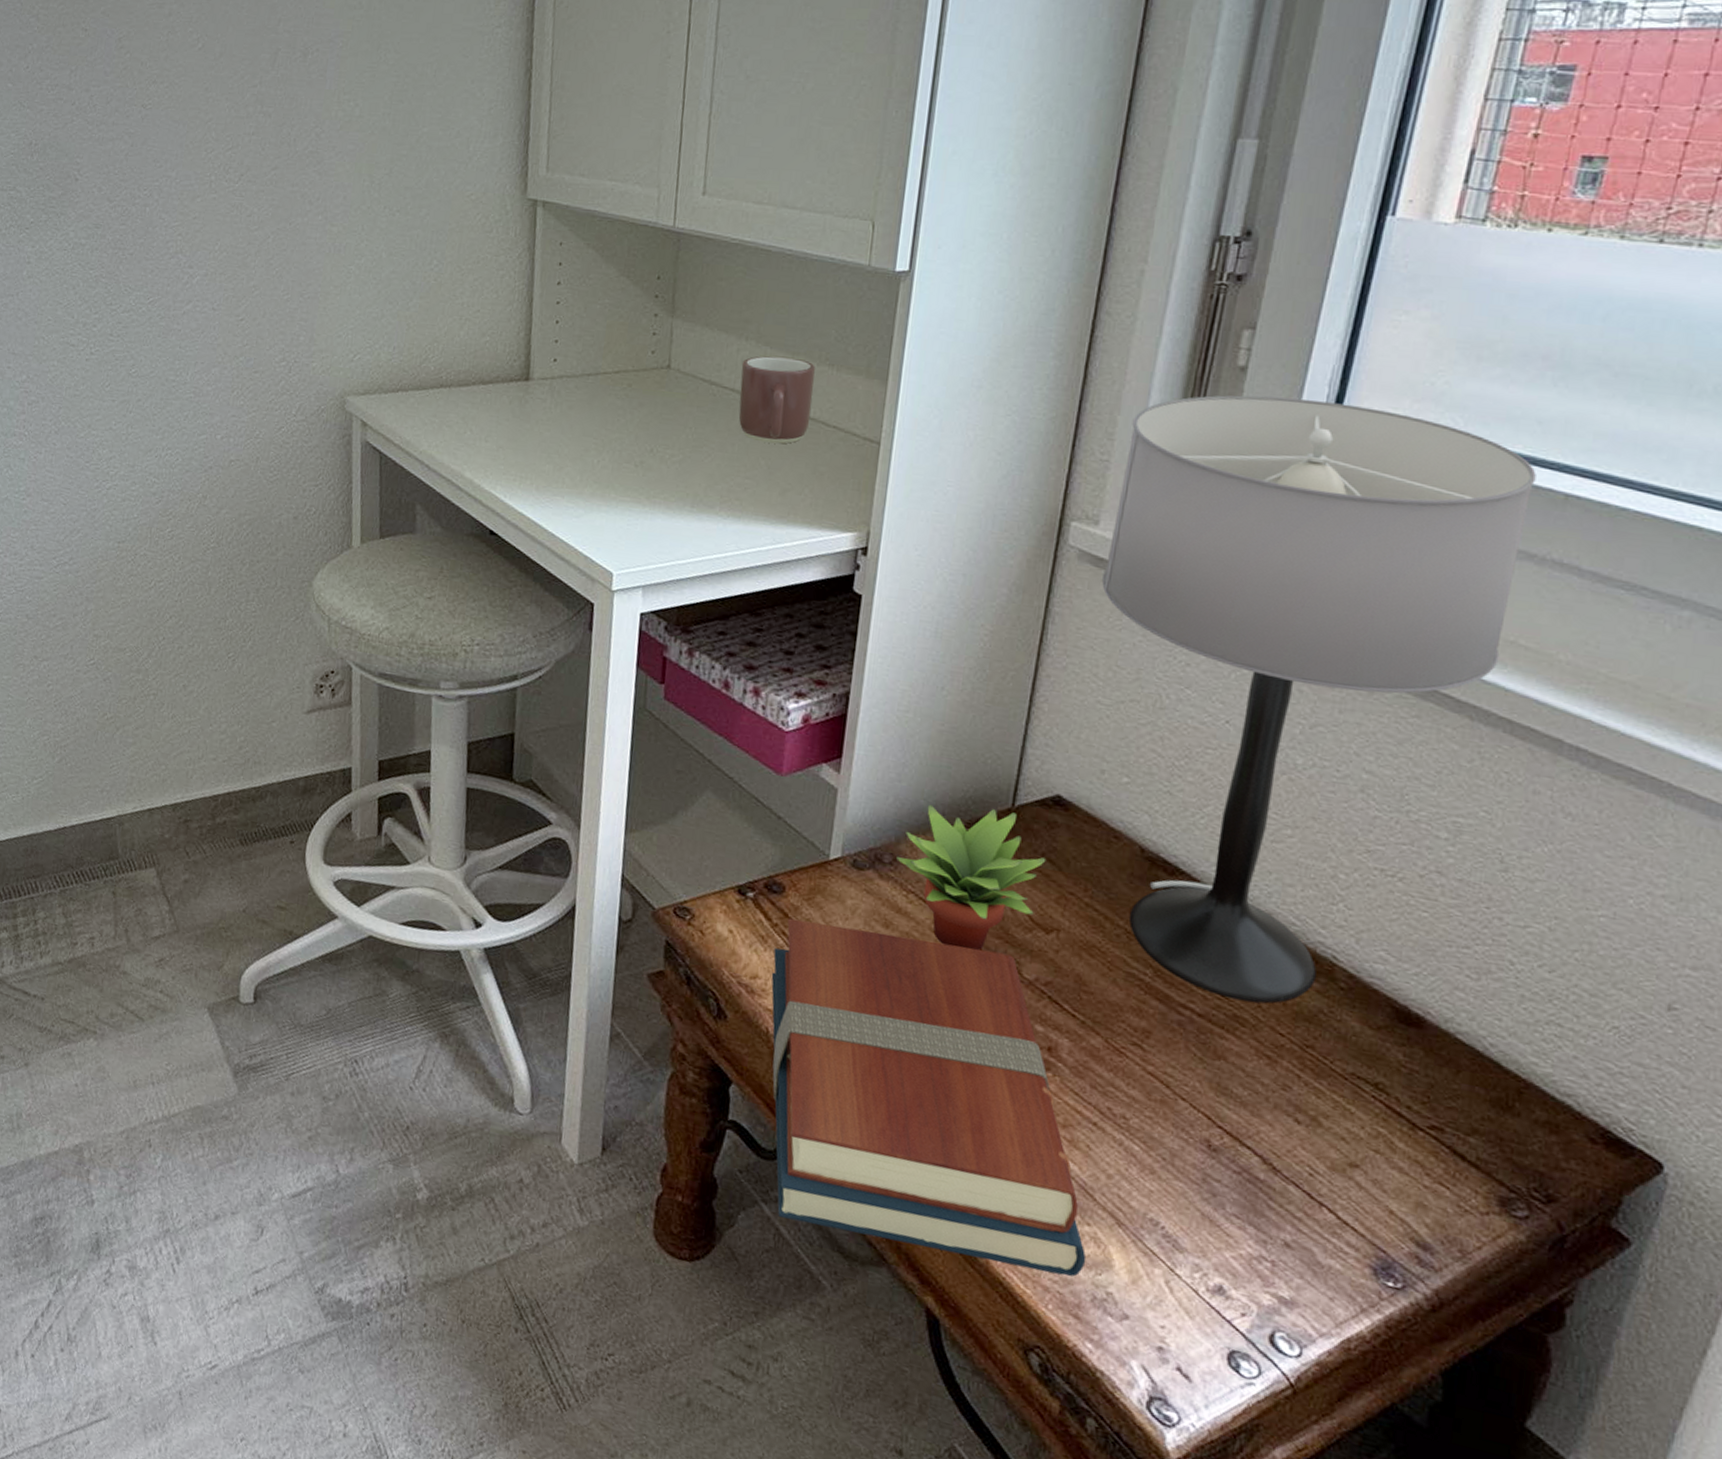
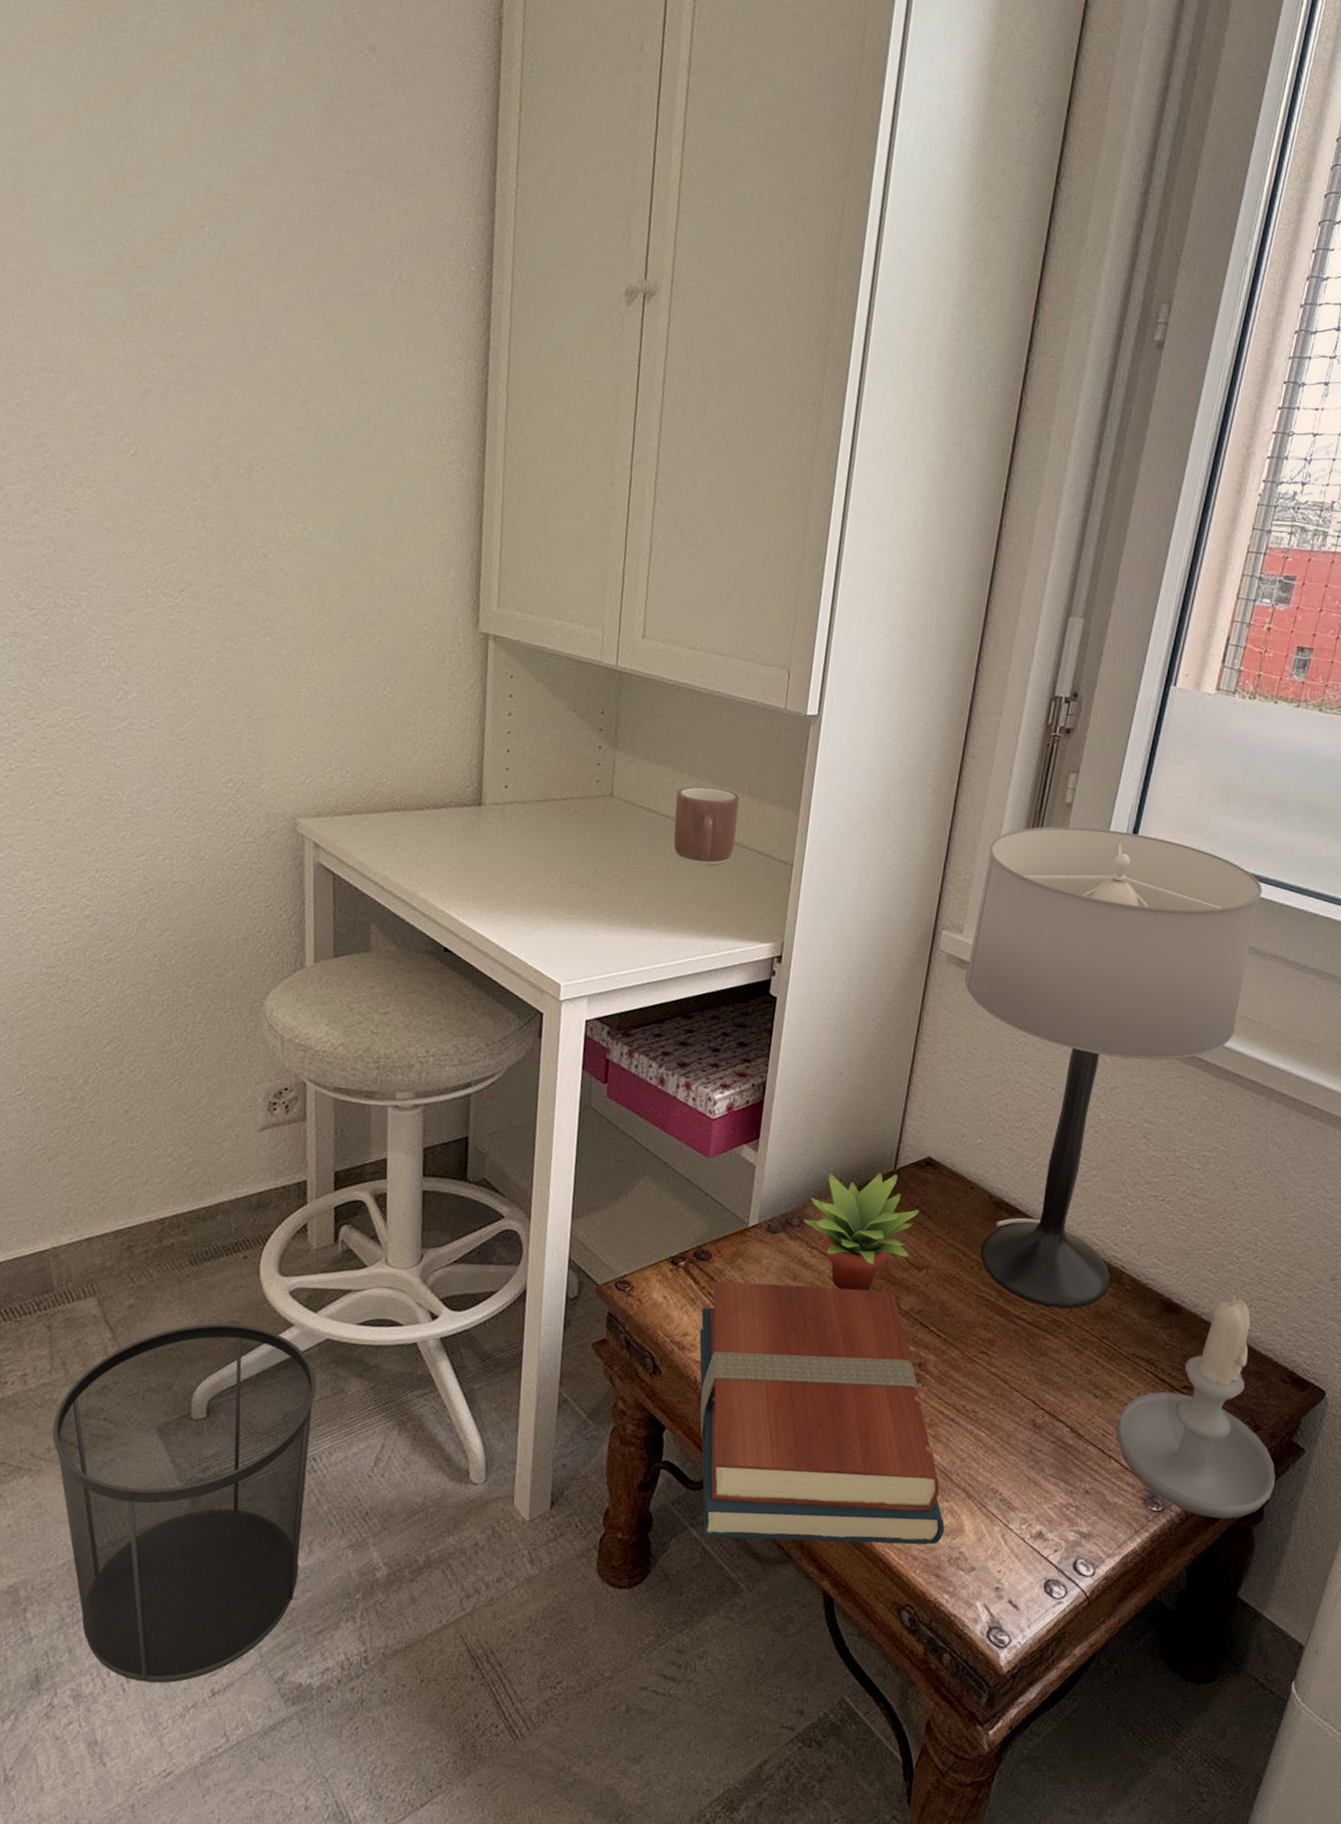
waste bin: none [115,906,359,1273] -> present [52,1323,317,1683]
candle: none [1329,1012,1583,1319] -> present [1116,1294,1276,1519]

